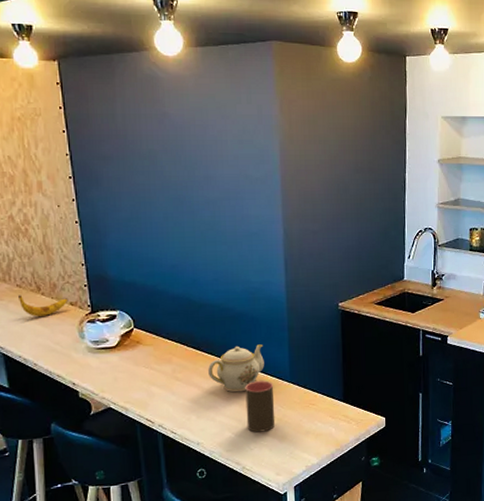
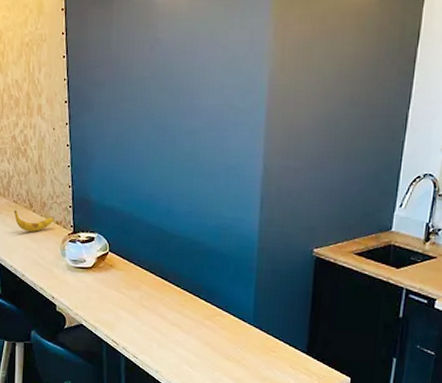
teapot: present [208,344,264,393] -> none [173,281,230,328]
cup: present [245,381,276,433] -> none [204,319,236,371]

